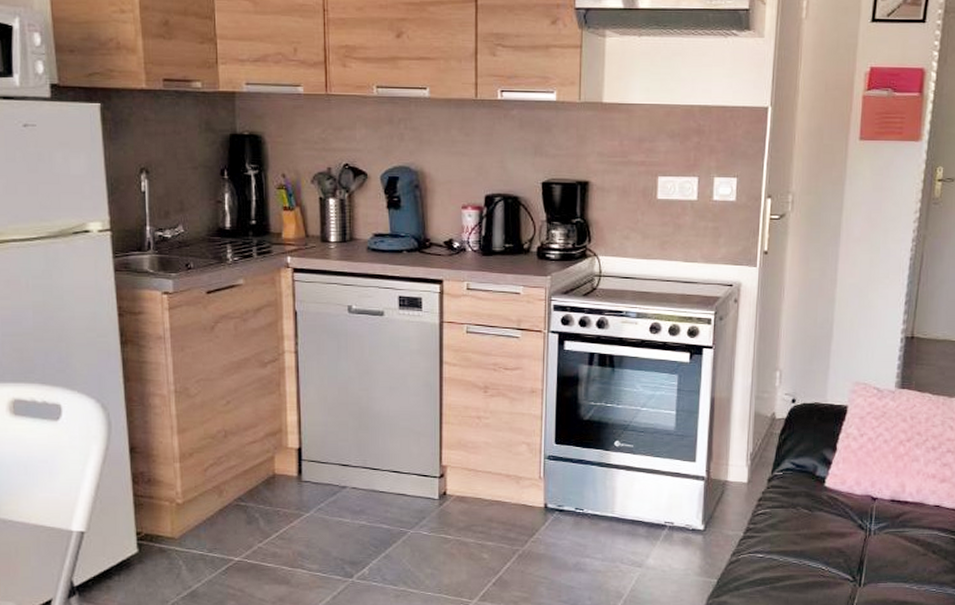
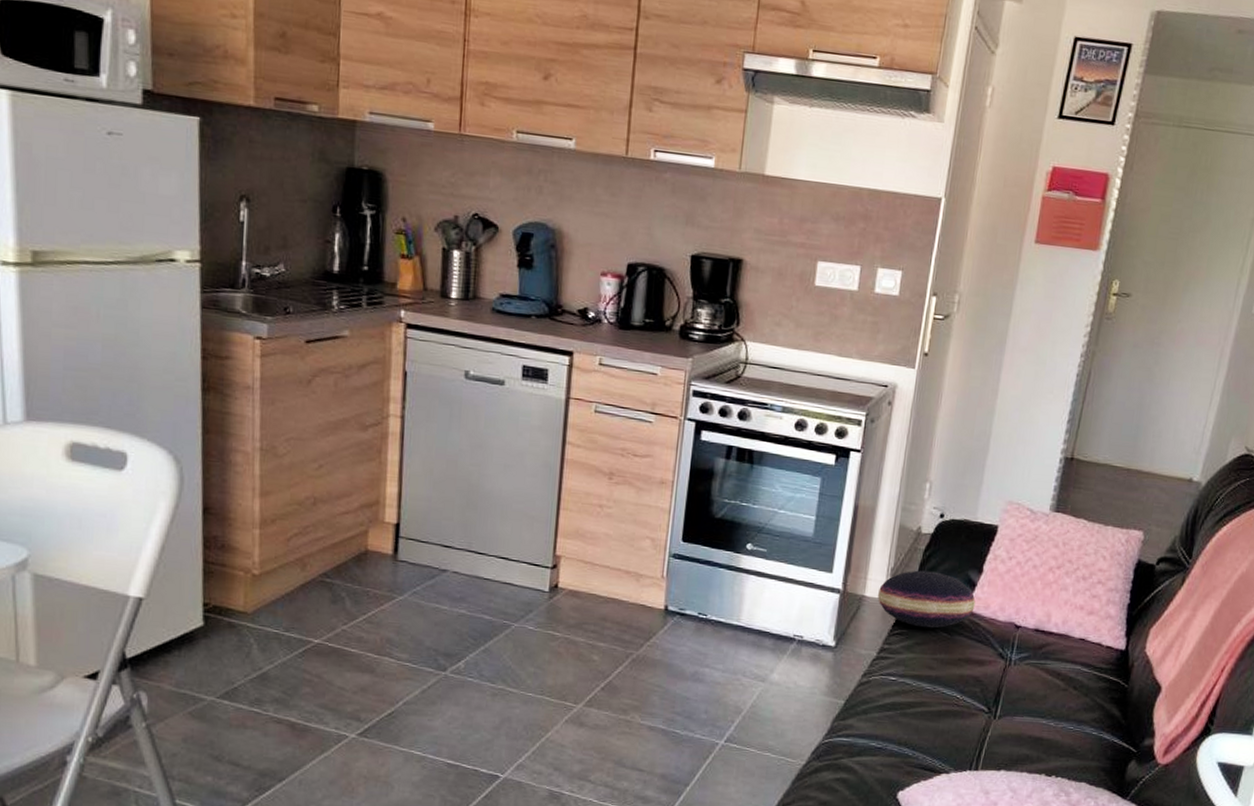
cushion: none [739,453,832,506] -> present [877,570,976,629]

